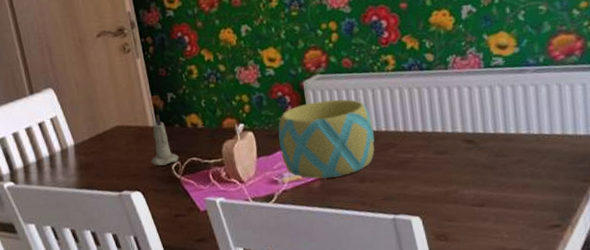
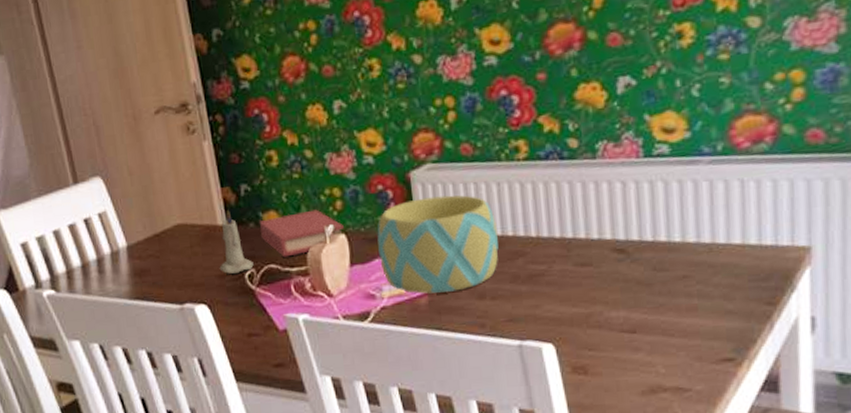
book: none [183,112,251,152] -> present [259,209,344,258]

